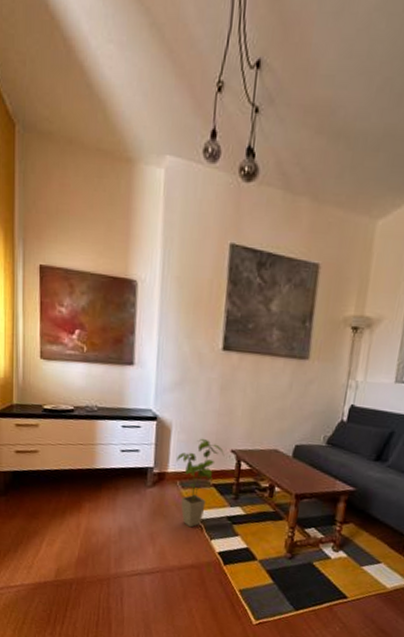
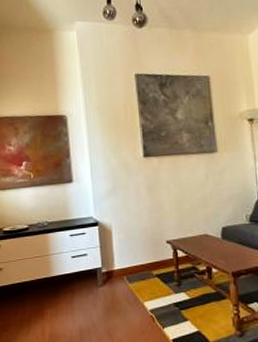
house plant: present [176,438,225,528] -> none [120,234,162,319]

